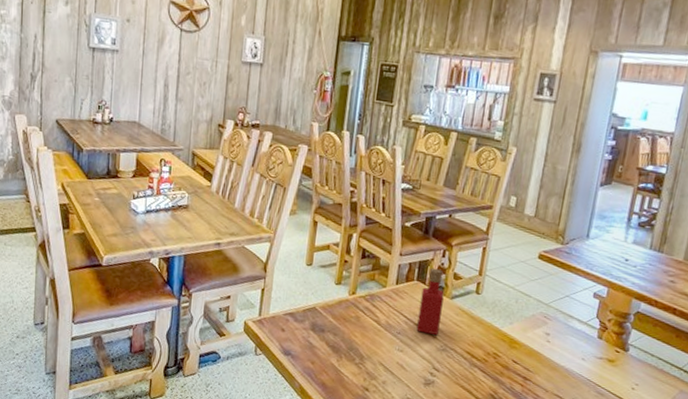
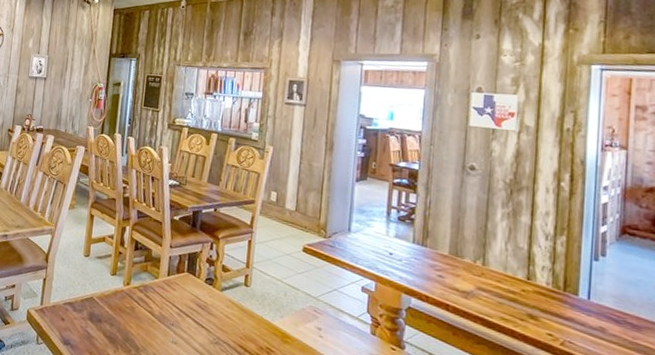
tabasco sauce: present [416,268,444,335] -> none [189,260,214,327]

